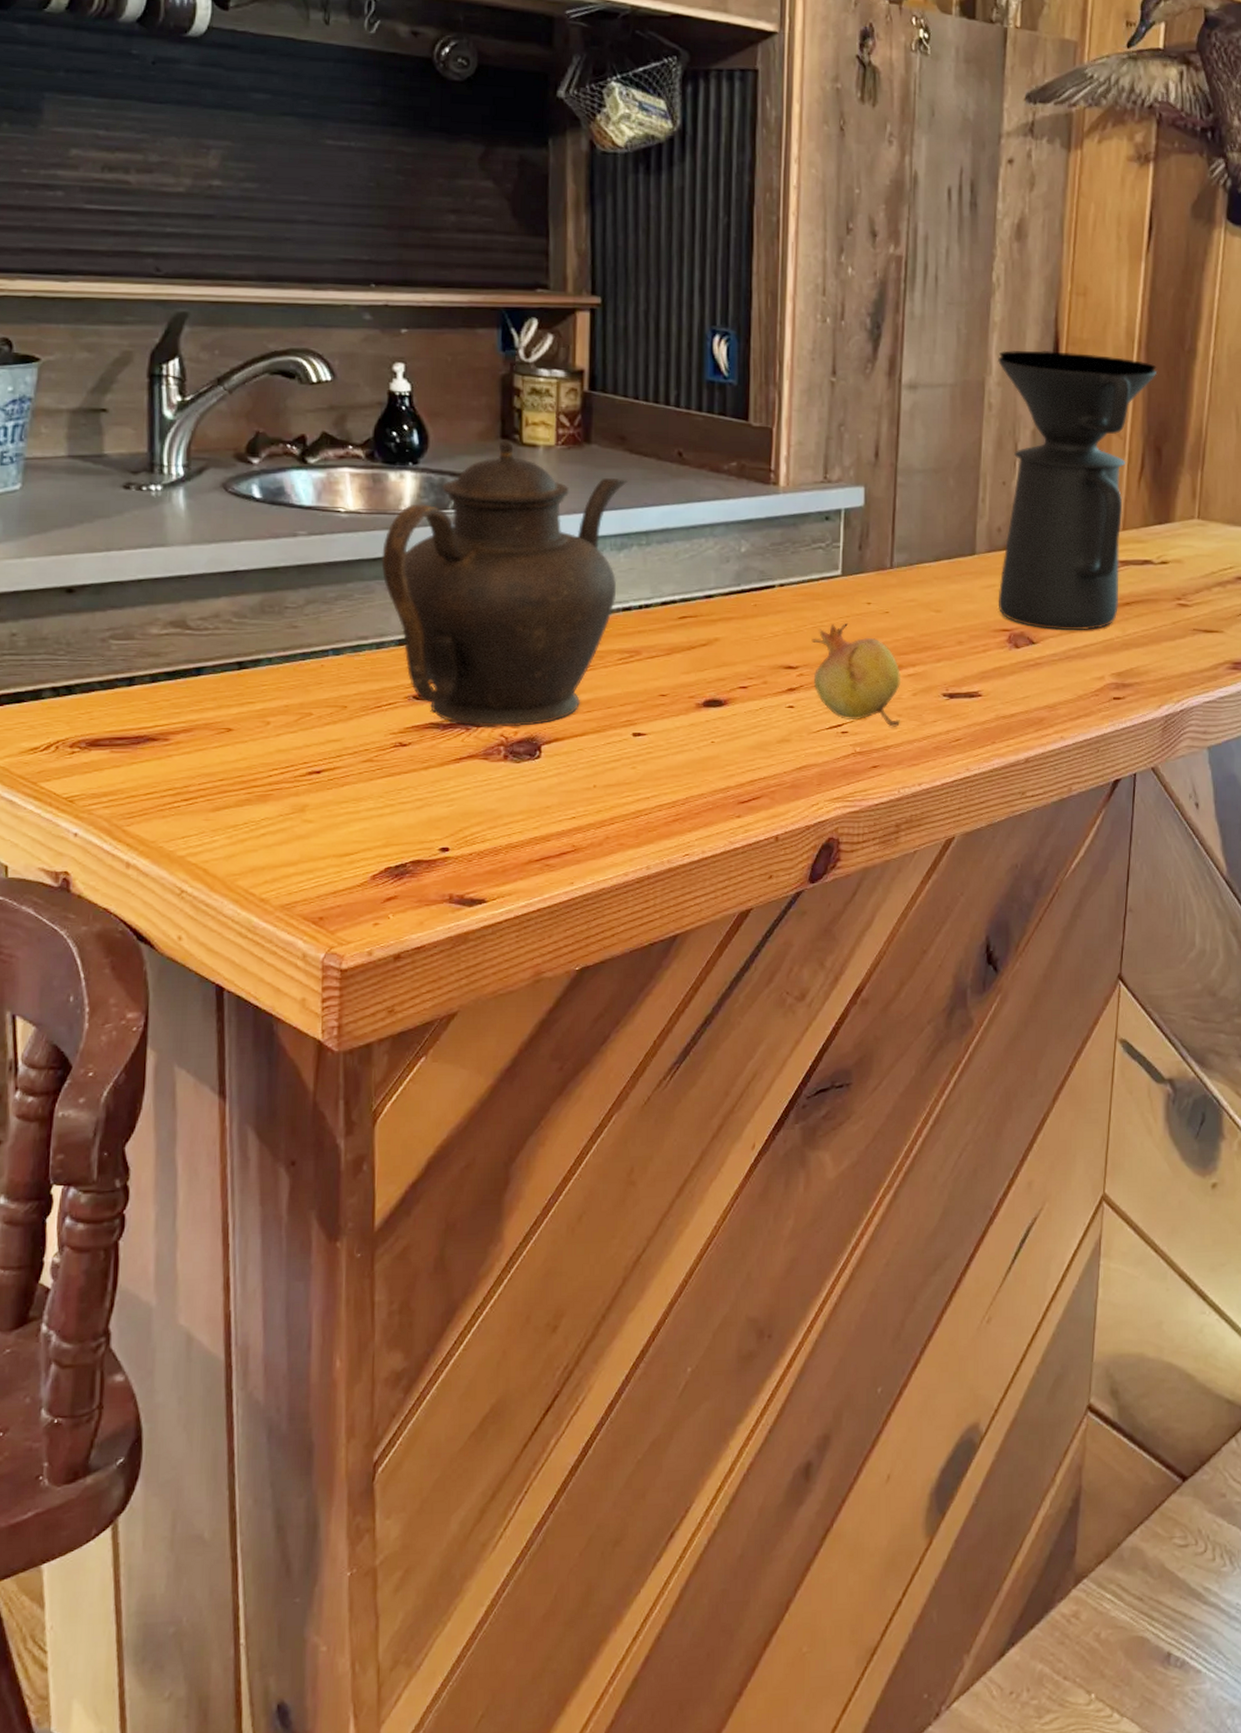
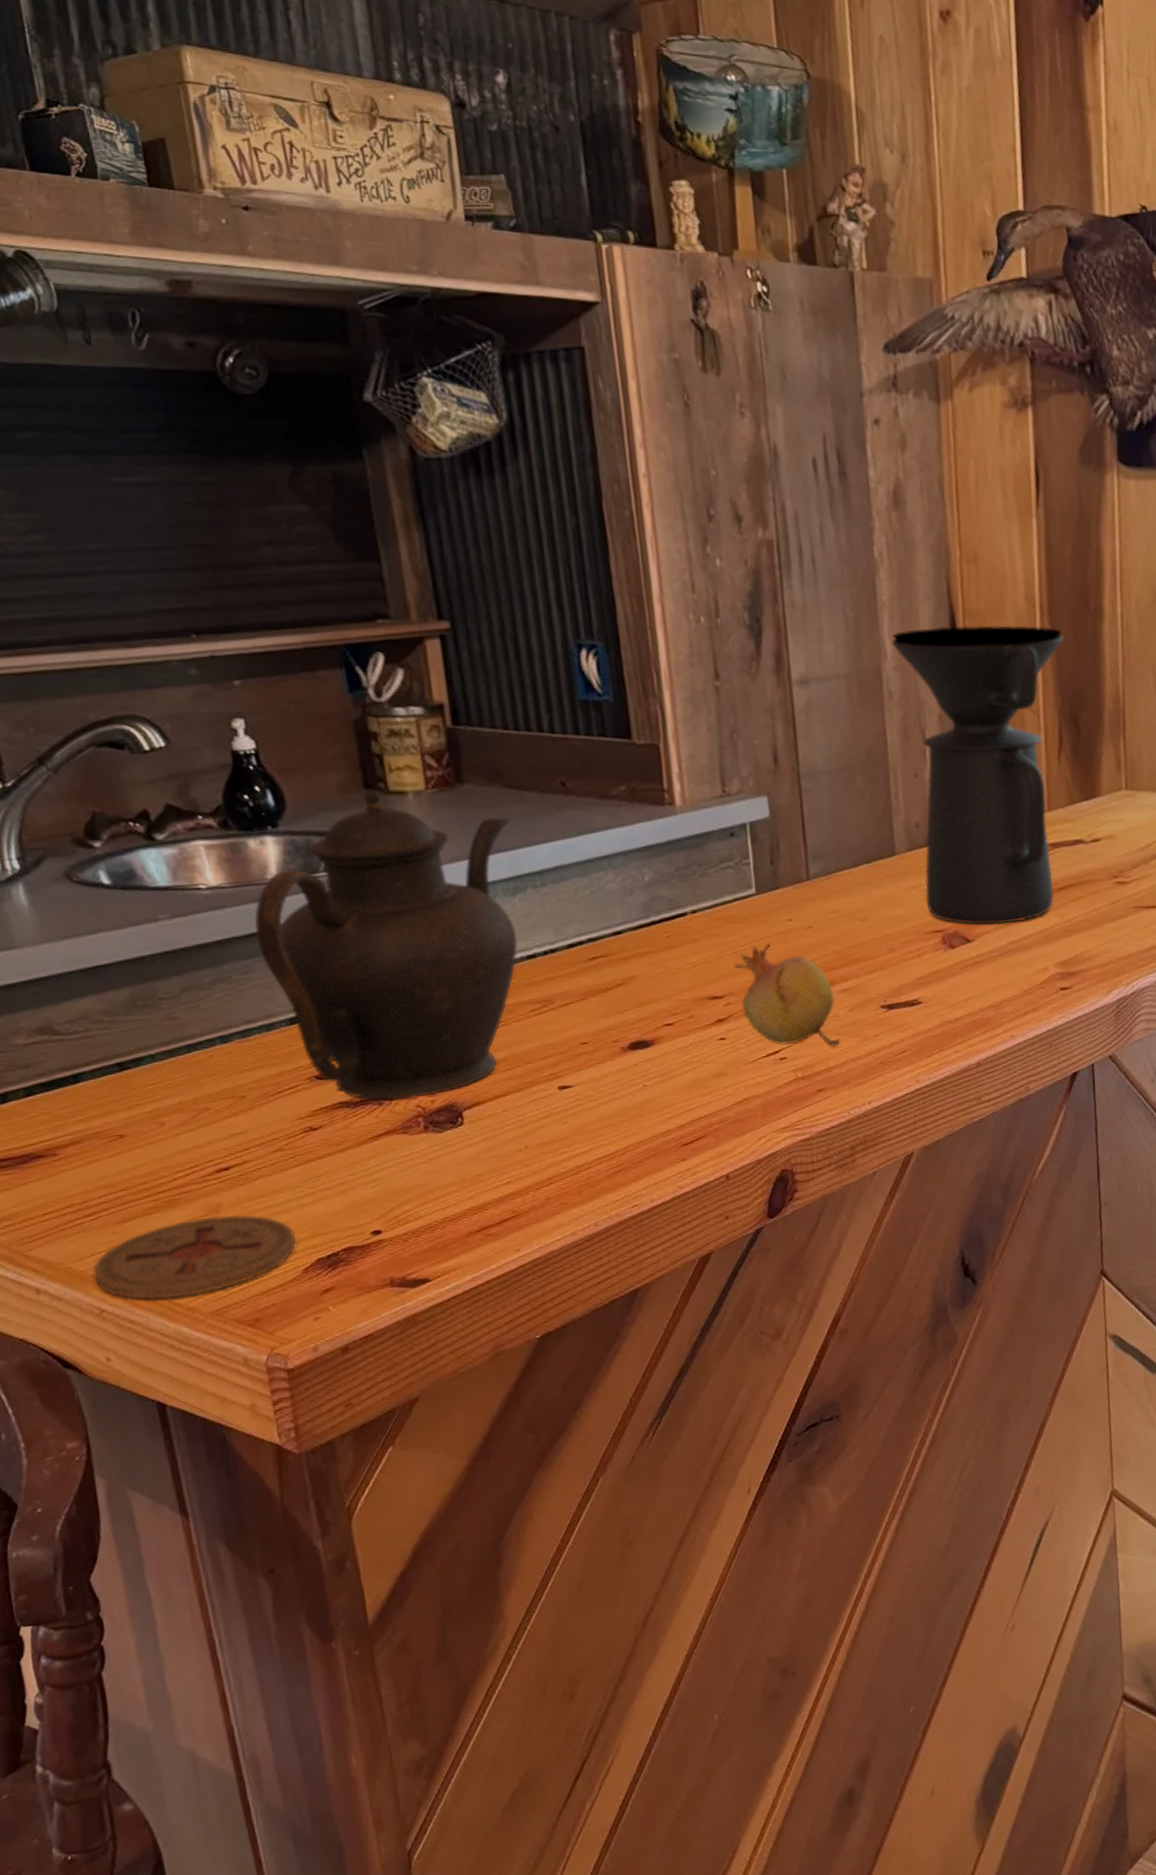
coaster: none [180,815,369,888] -> present [93,1214,296,1300]

